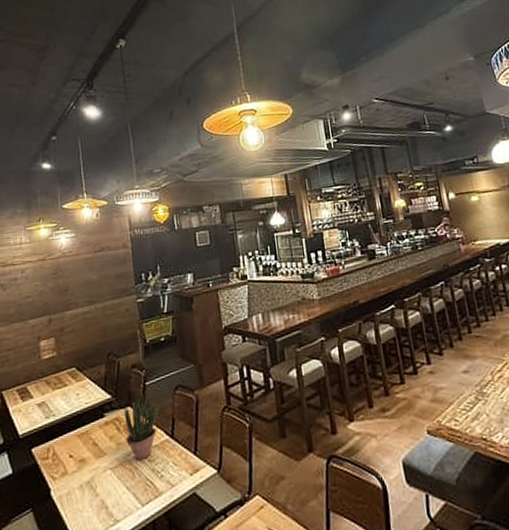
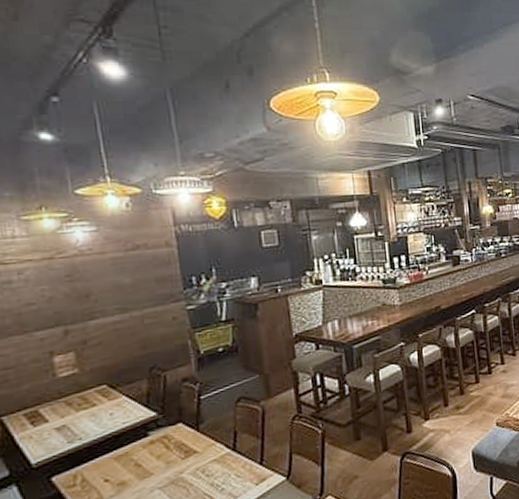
potted plant: present [124,393,161,461] -> none [174,408,220,477]

